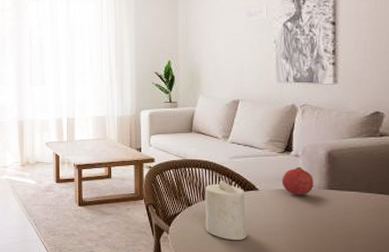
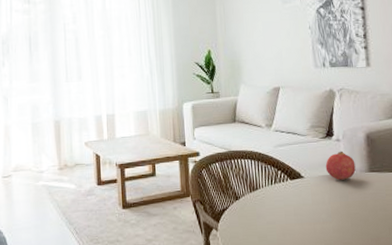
candle: present [205,179,247,241] -> none [252,169,296,233]

